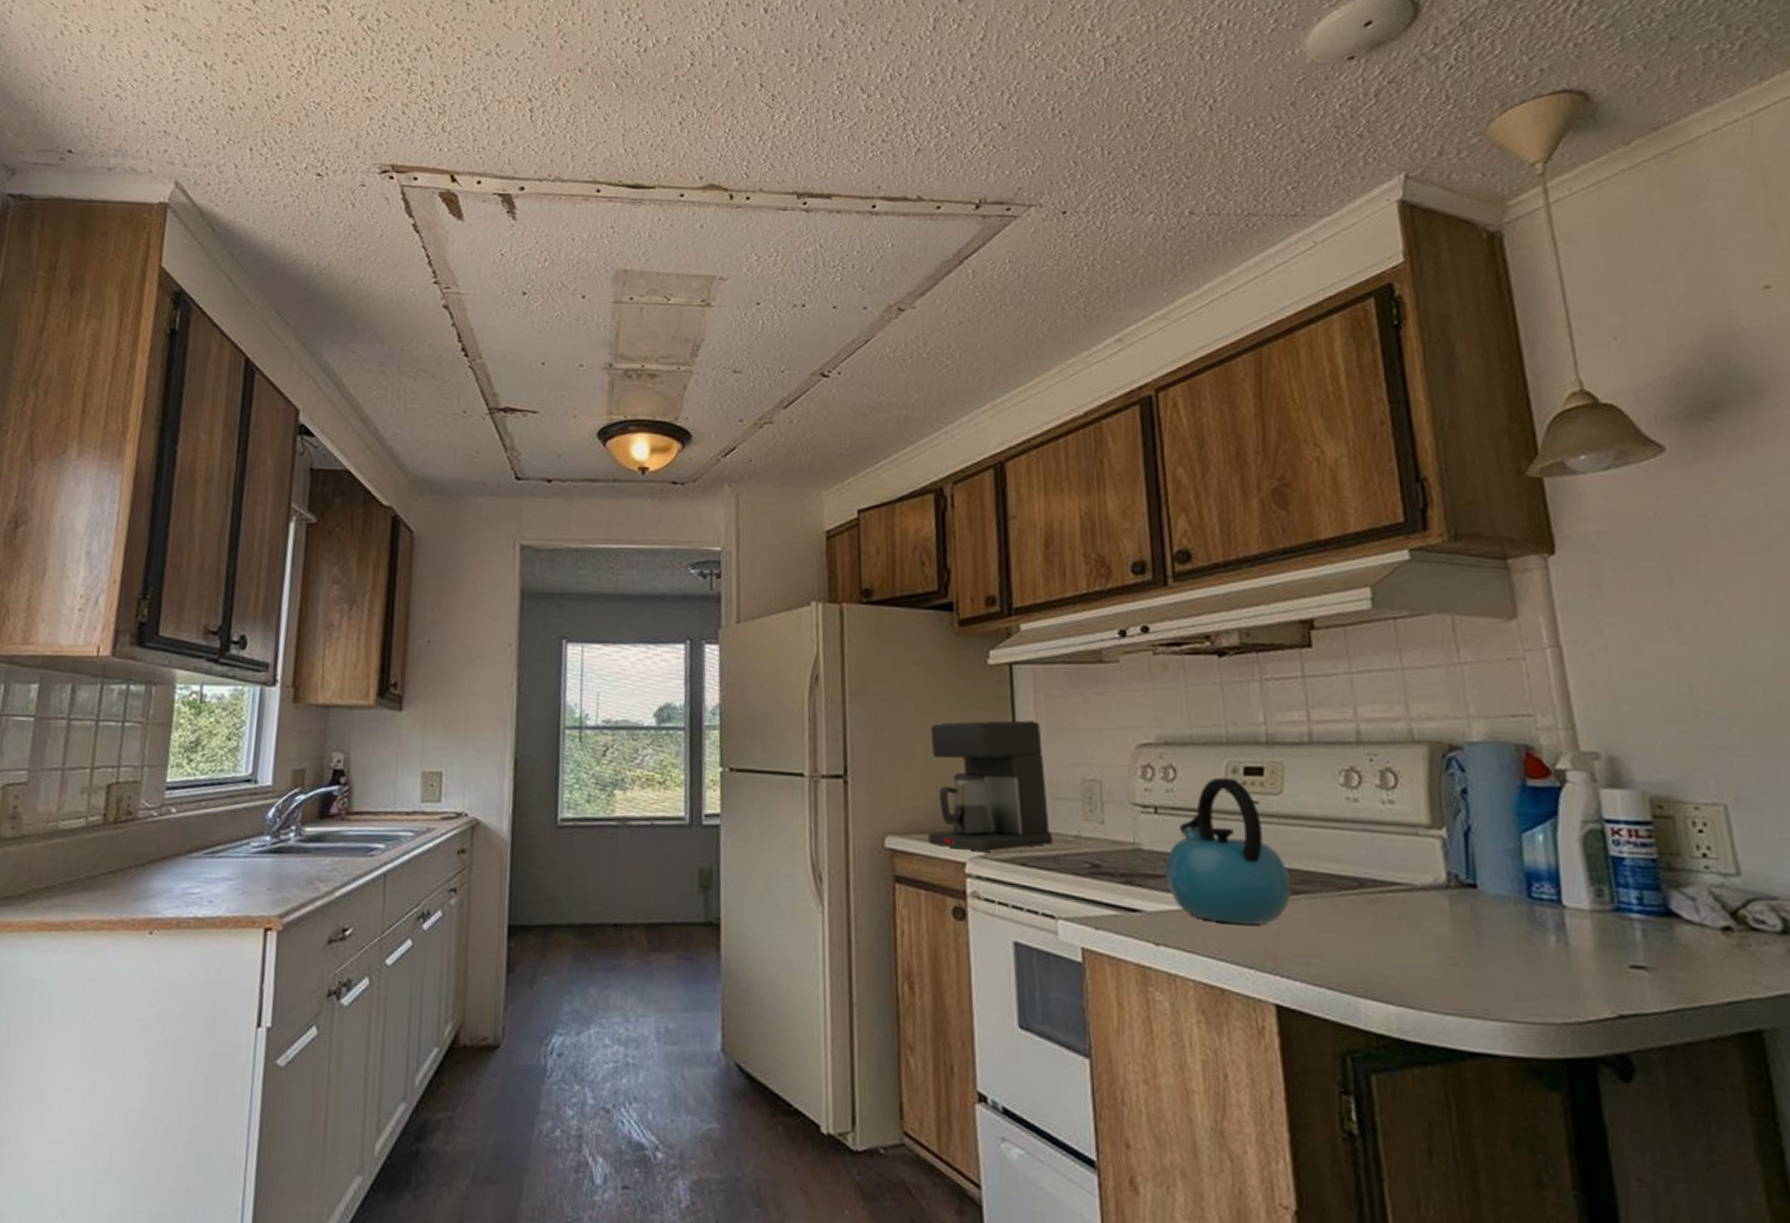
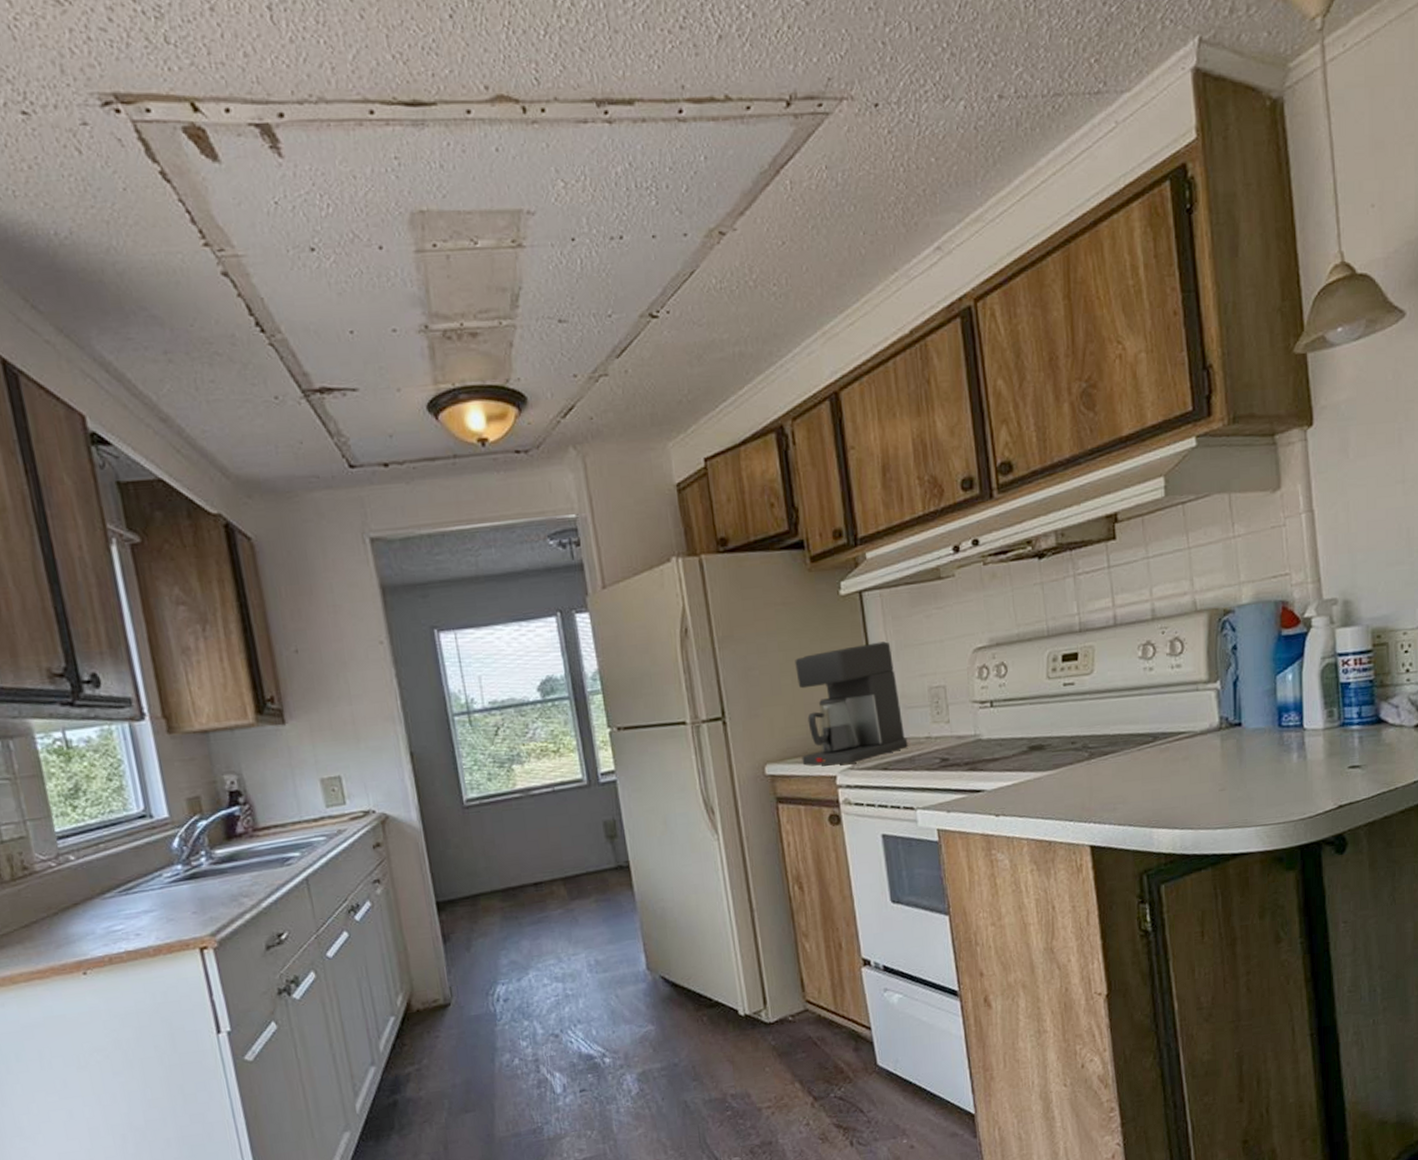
kettle: present [1165,777,1292,925] -> none [1001,666,1101,789]

